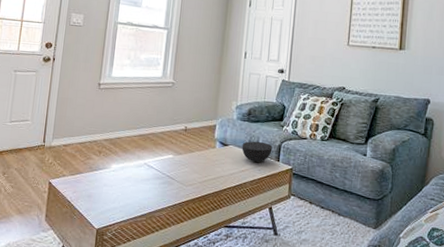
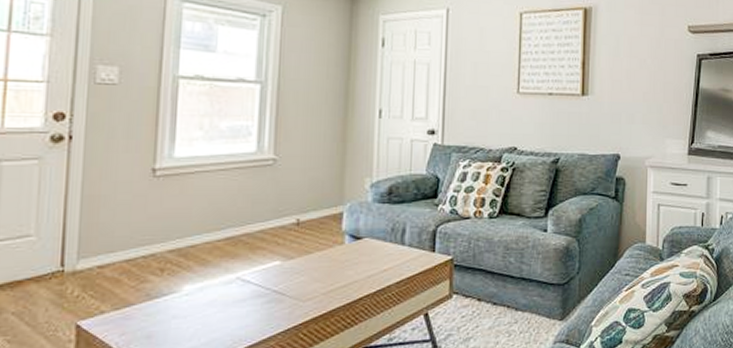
bowl: present [242,141,273,162] -> none [382,228,425,256]

